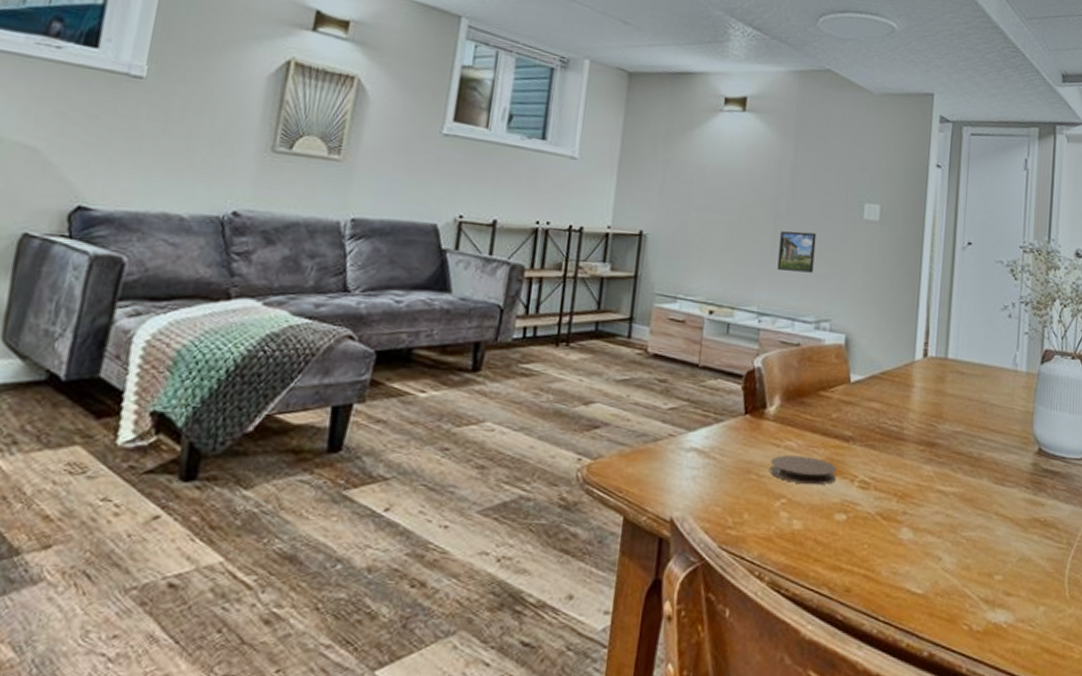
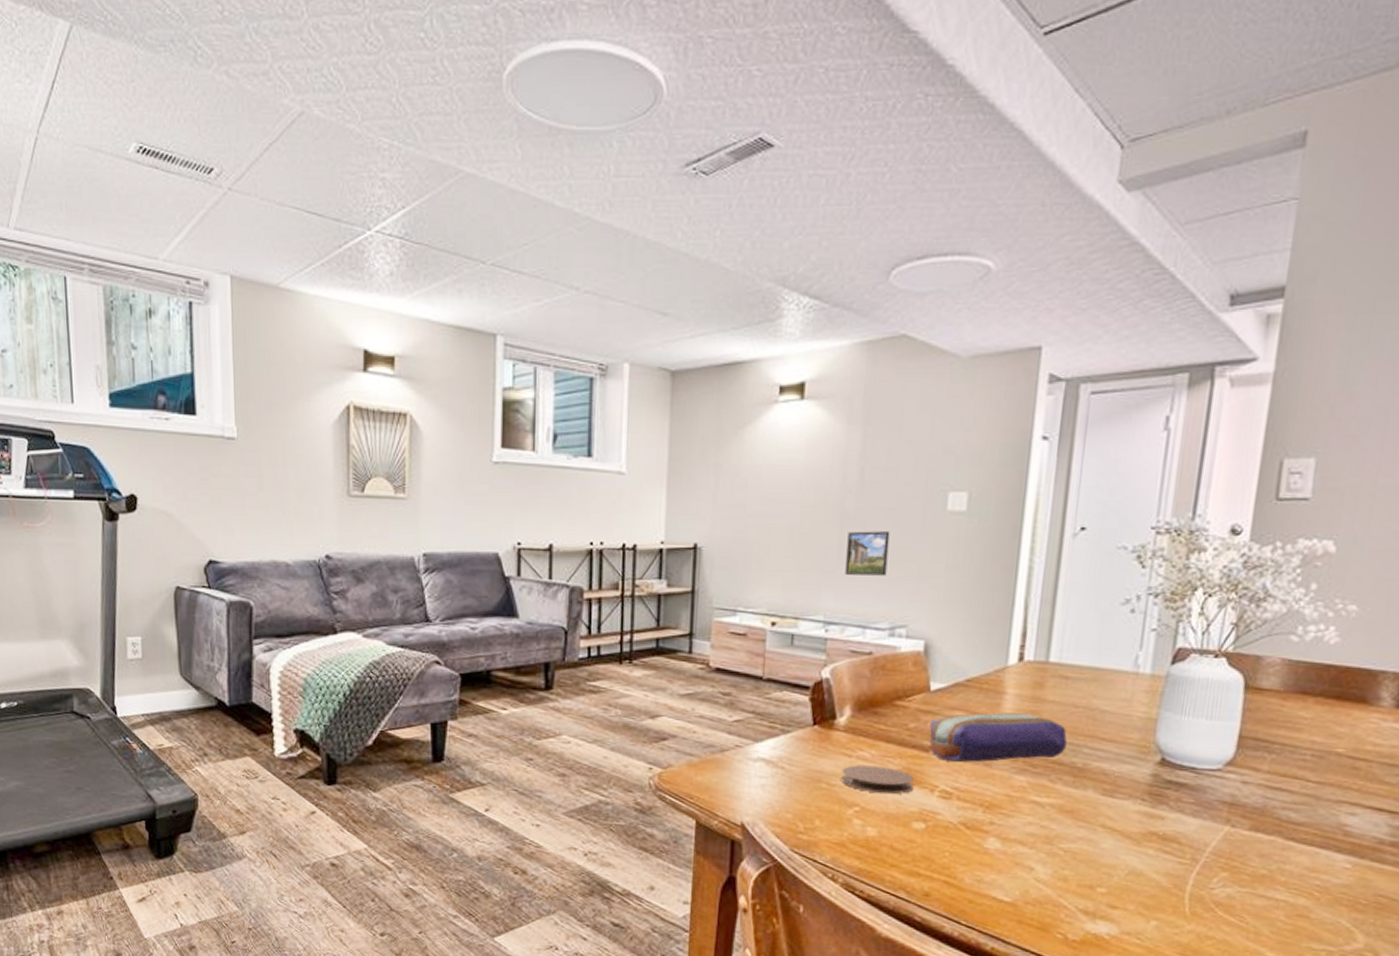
pencil case: none [850,404,965,453] -> present [929,712,1068,763]

